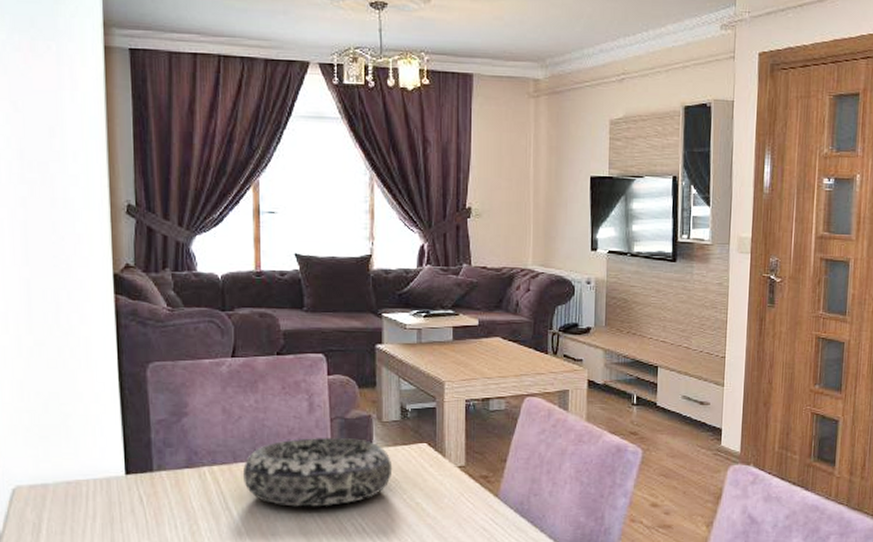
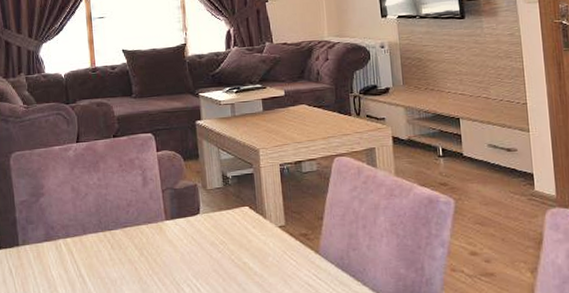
decorative bowl: present [242,438,393,507] -> none [91,206,220,272]

